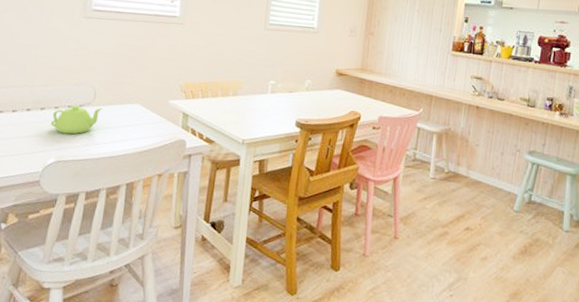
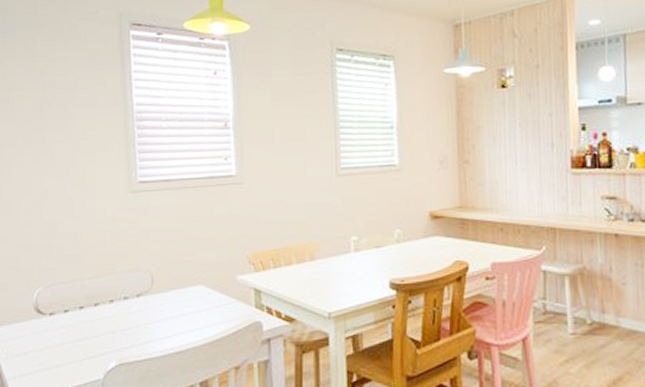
teapot: present [50,105,102,135] -> none [106,294,162,331]

